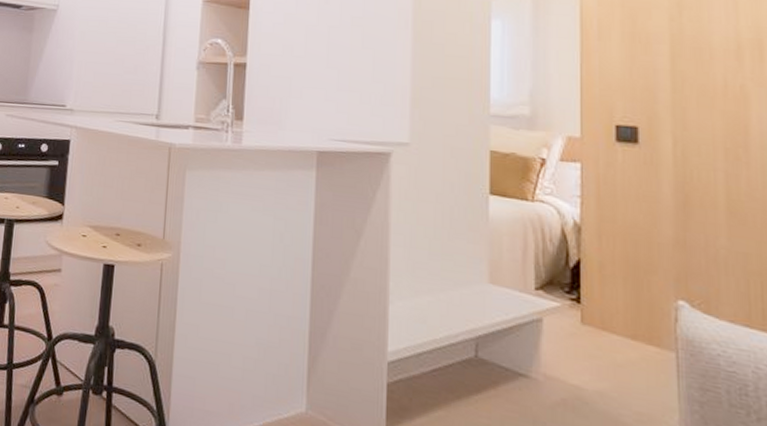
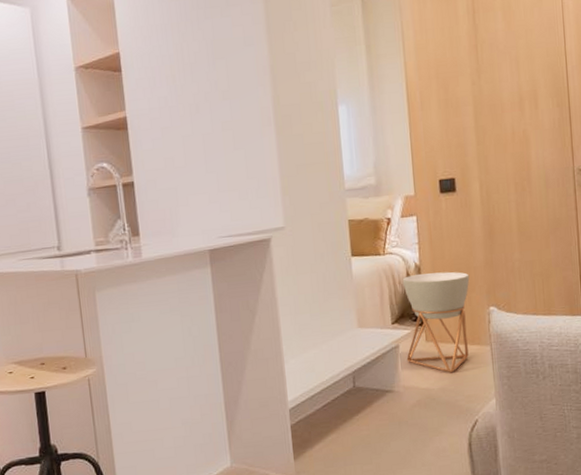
planter: none [551,234,651,375] -> present [402,271,470,373]

